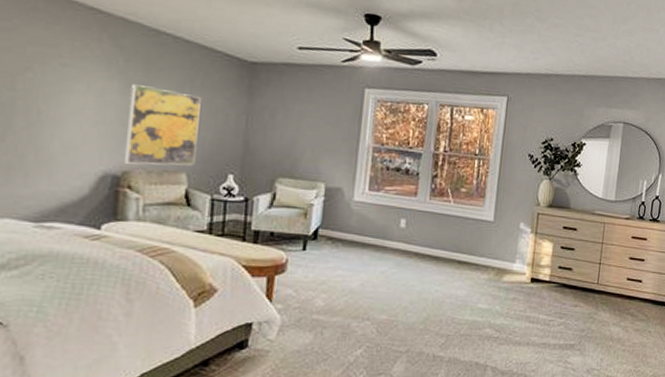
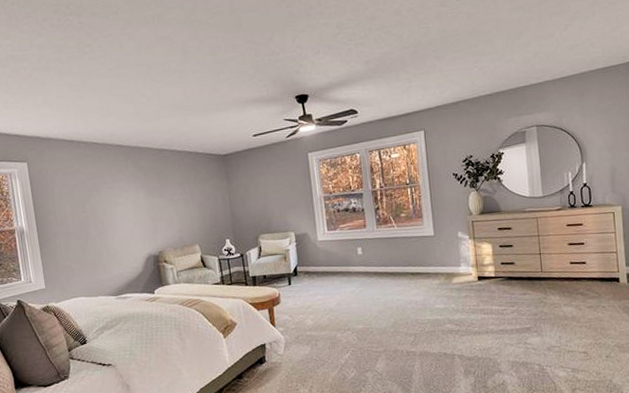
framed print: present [125,84,201,166] -> none [152,188,203,246]

